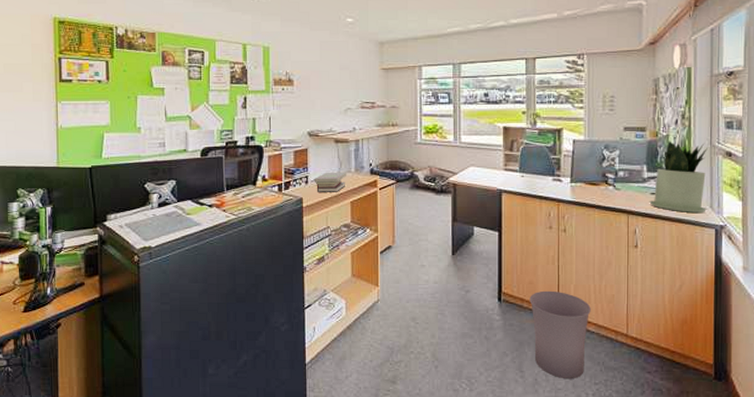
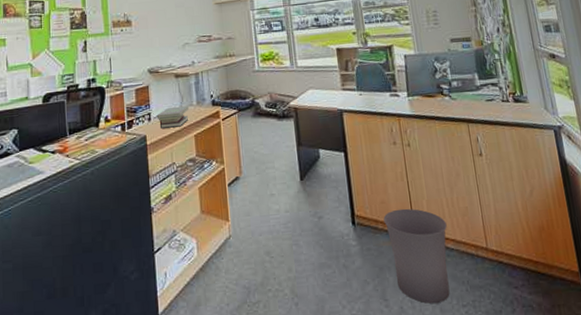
planter: present [649,141,708,214] -> none [485,48,543,117]

